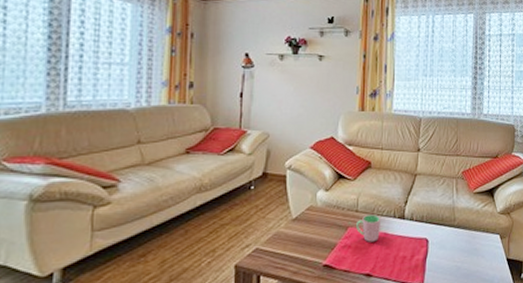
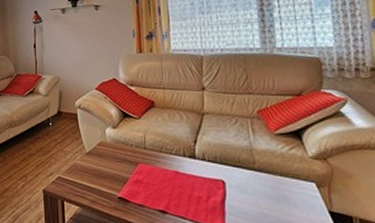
cup: present [356,214,380,242] -> none [146,152,171,179]

